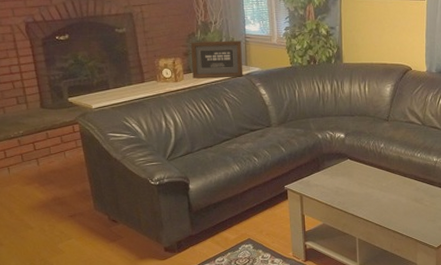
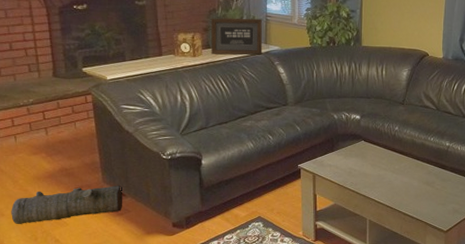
decorative log: none [9,213,116,254] -> present [11,186,123,225]

